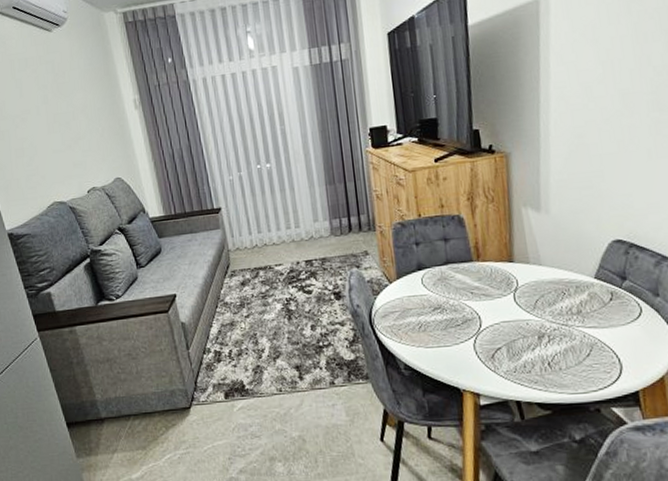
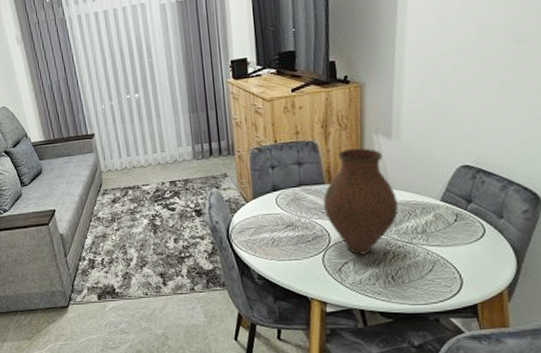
vase: none [472,222,552,340] -> present [323,148,398,255]

